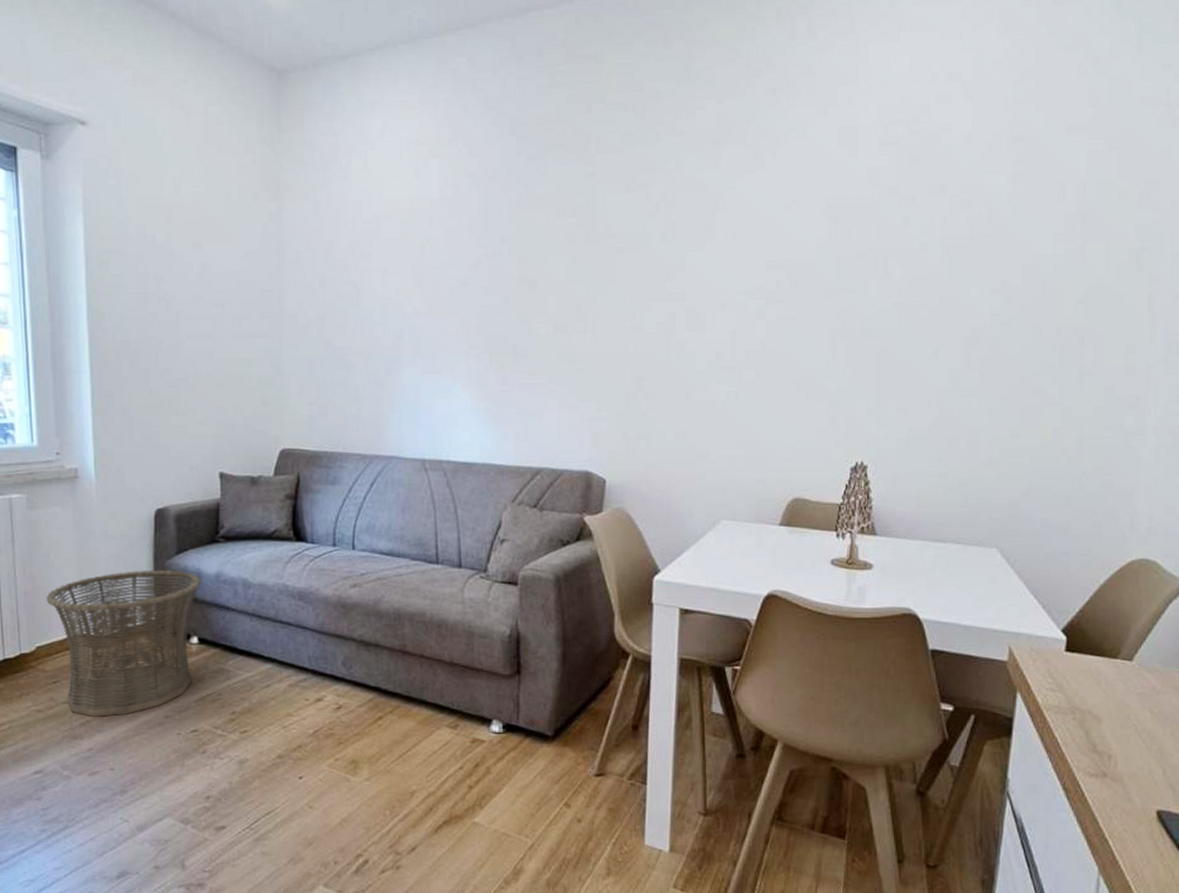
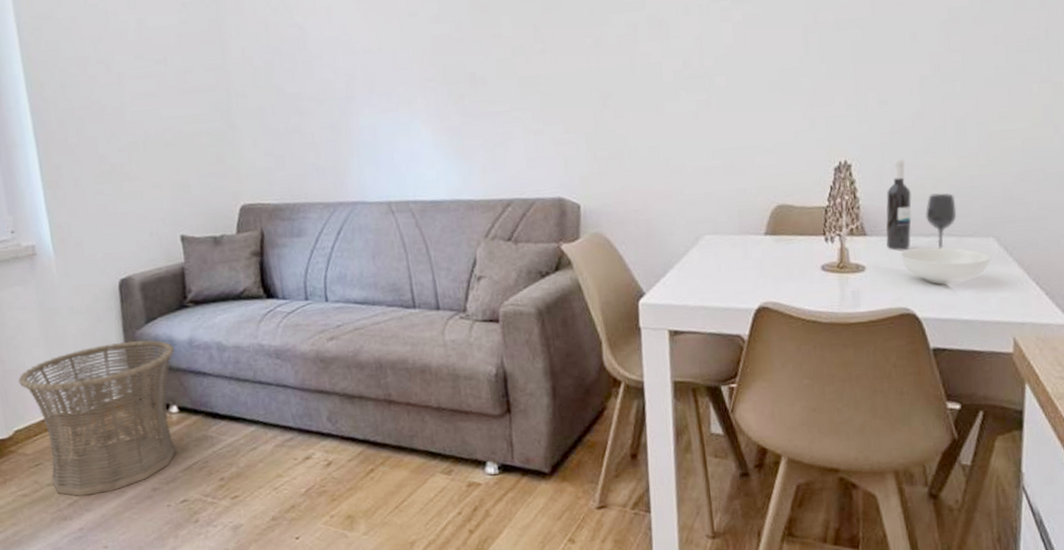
wine bottle: none [895,465,922,552] -> present [885,159,912,251]
bowl: none [907,552,994,591] -> present [900,247,992,285]
wine glass: none [934,501,964,555] -> present [926,192,957,249]

